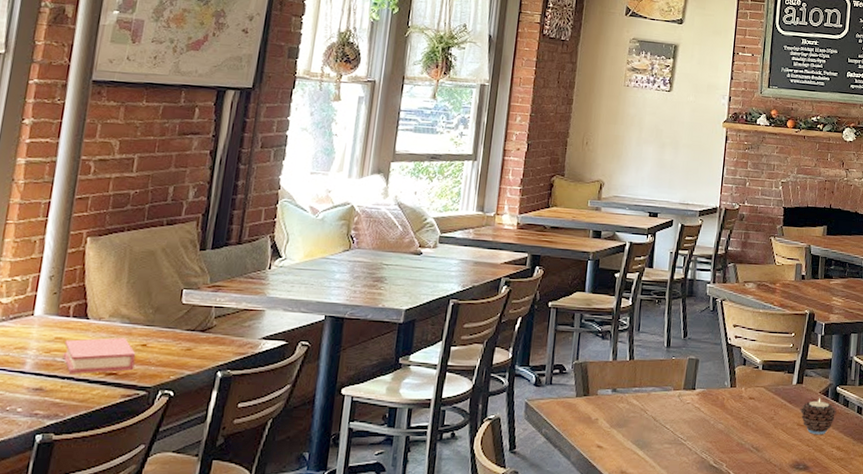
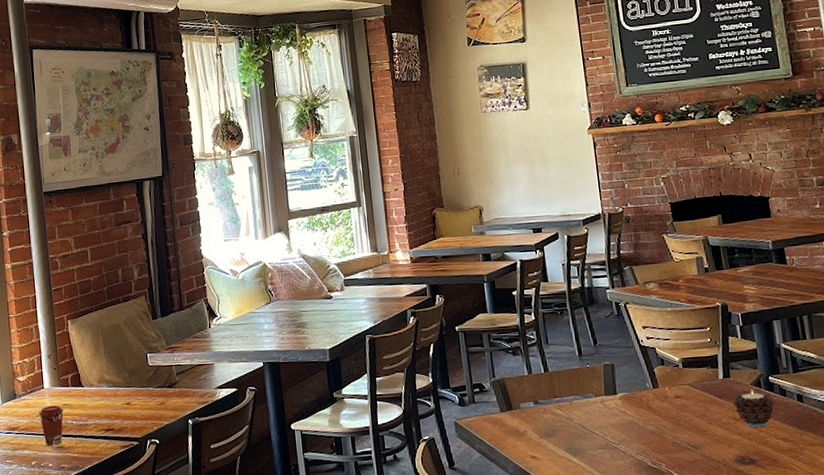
coffee cup: none [17,337,55,387] -> present [38,405,64,446]
book: present [62,337,136,374] -> none [70,399,125,433]

